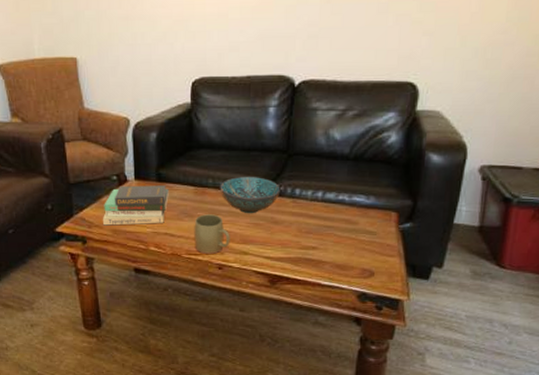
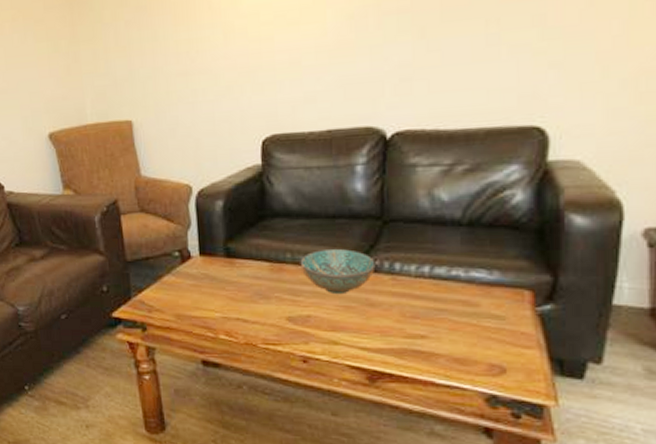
books: present [102,185,170,226] -> none [163,262,241,310]
mug: present [194,214,230,254] -> none [271,295,316,344]

